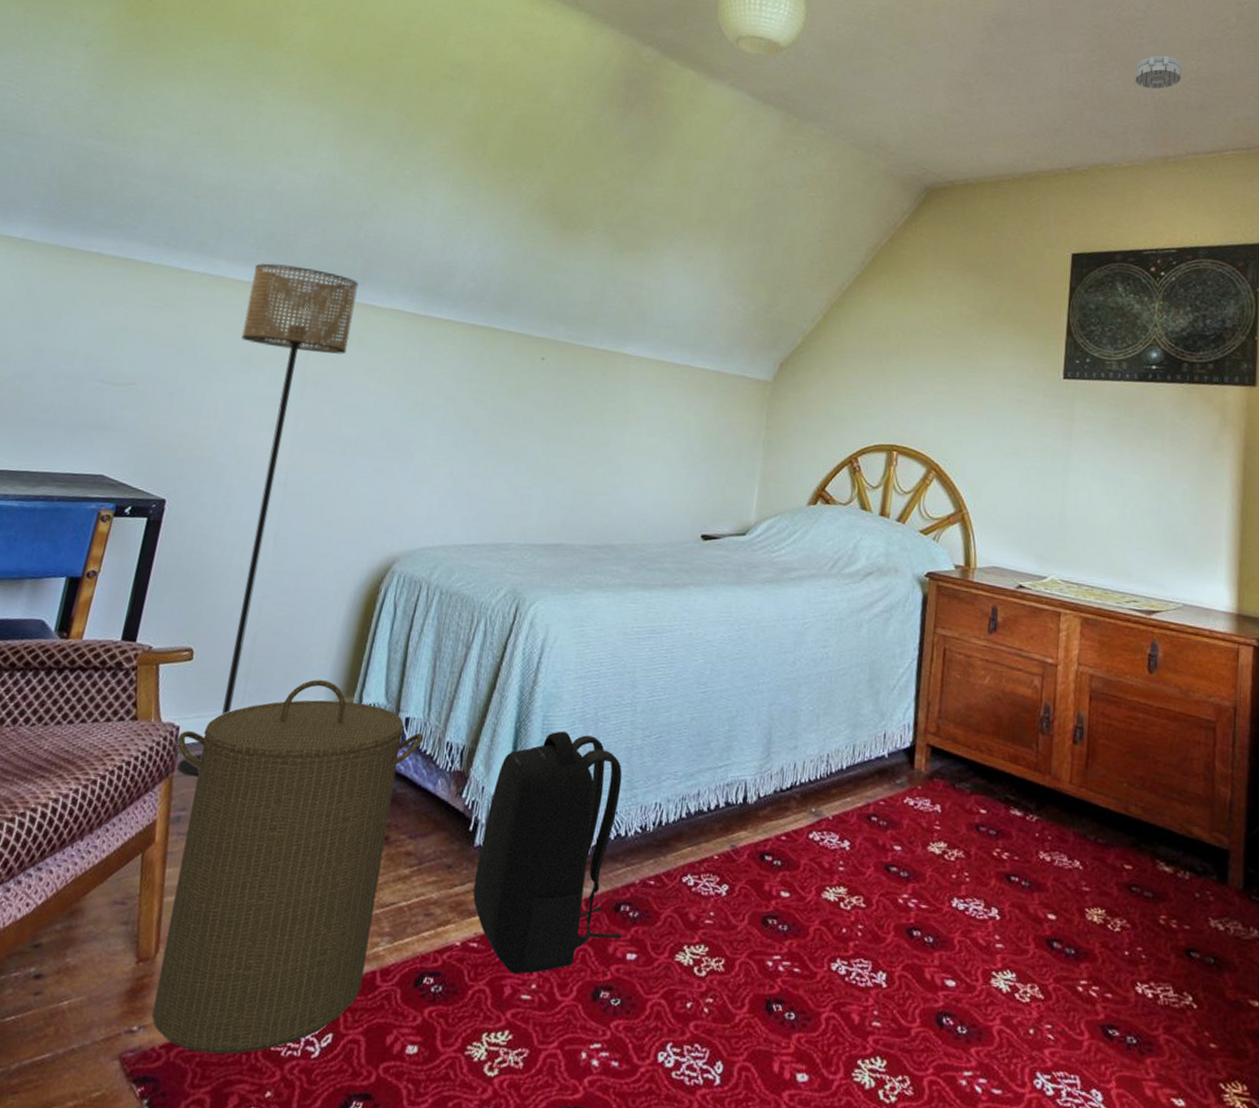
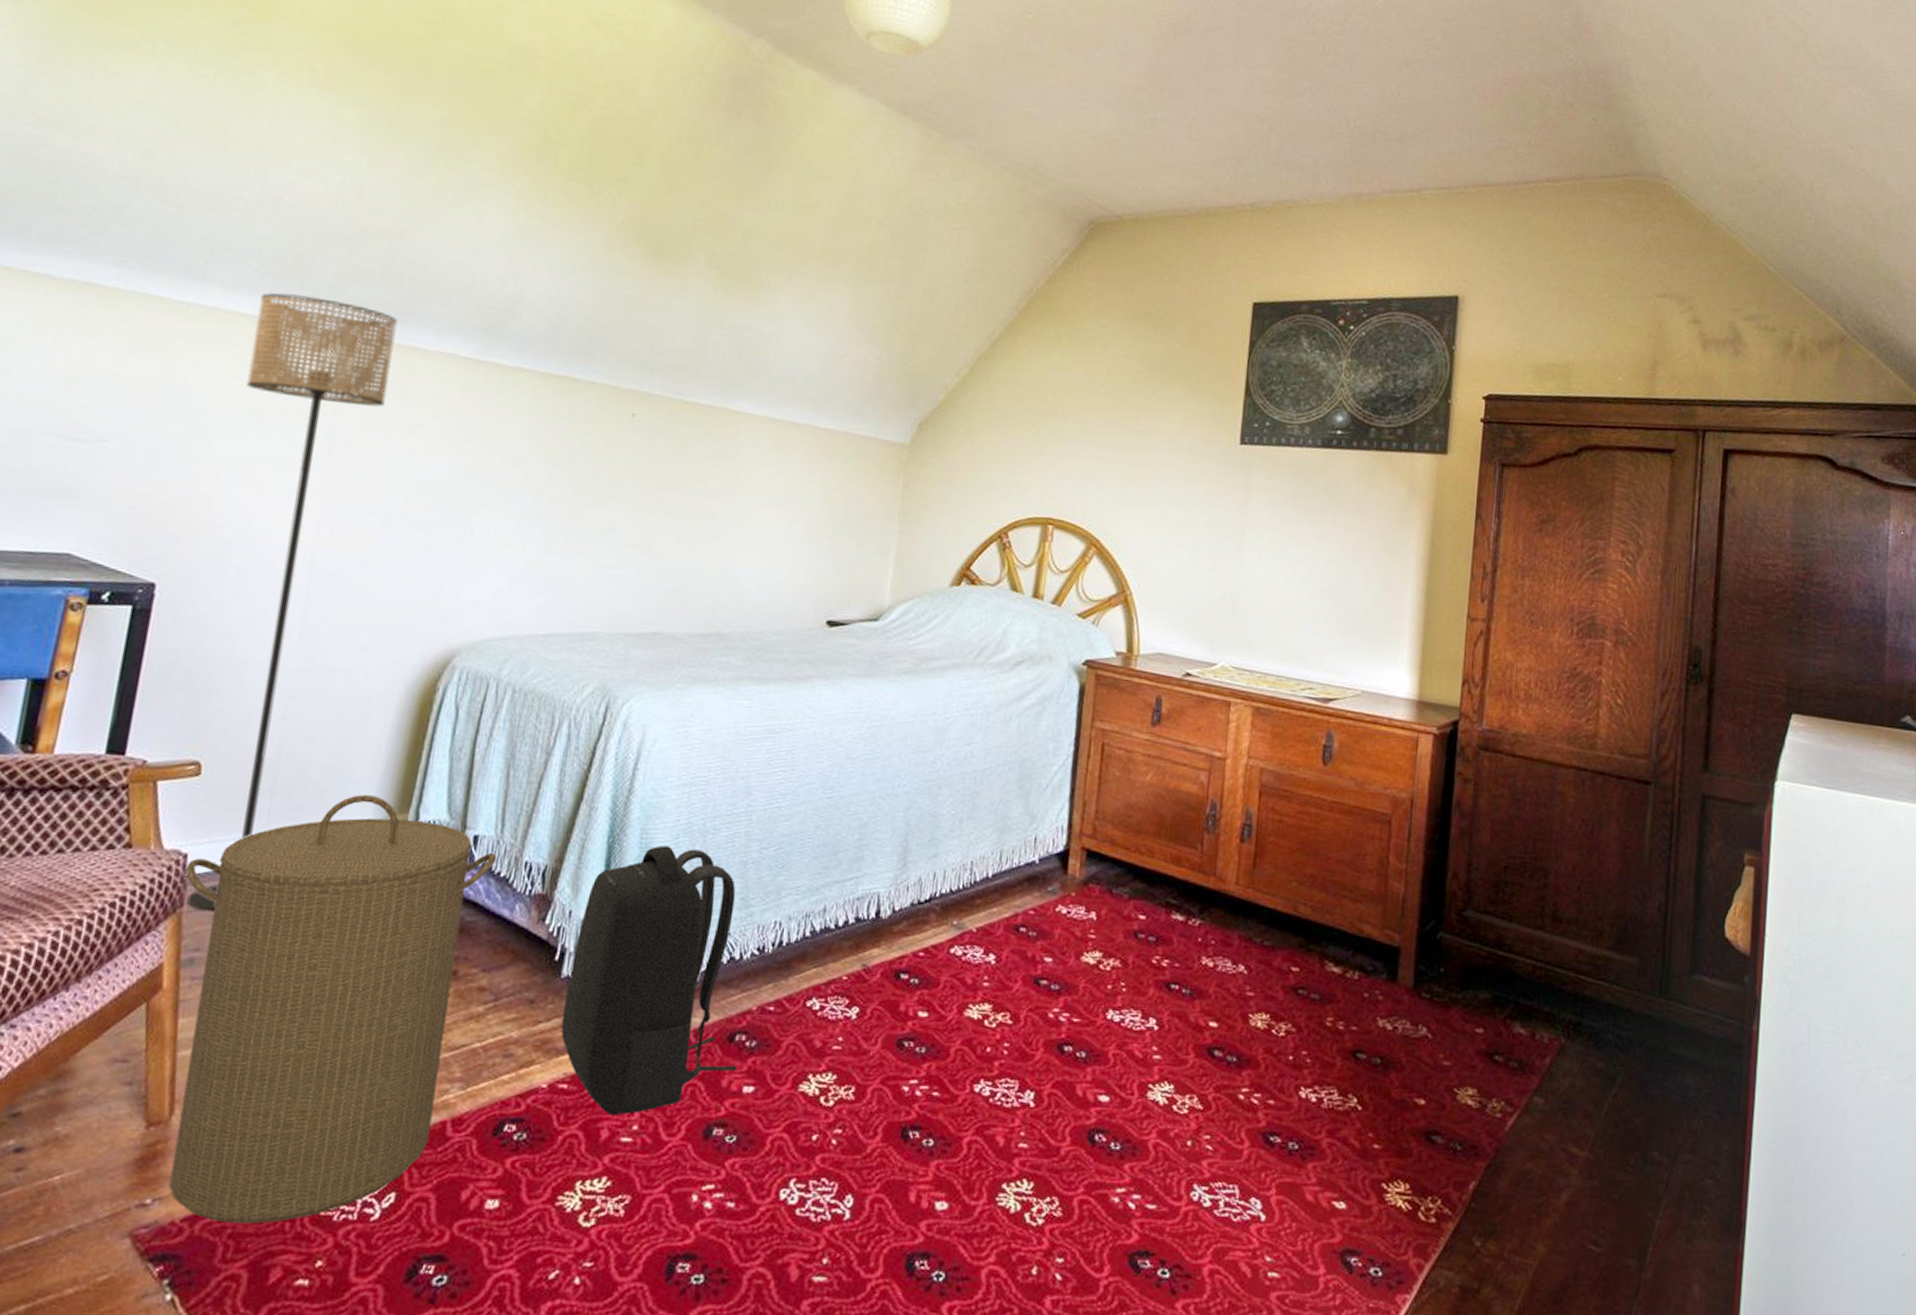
smoke detector: present [1135,55,1183,90] -> none [1328,76,1382,116]

